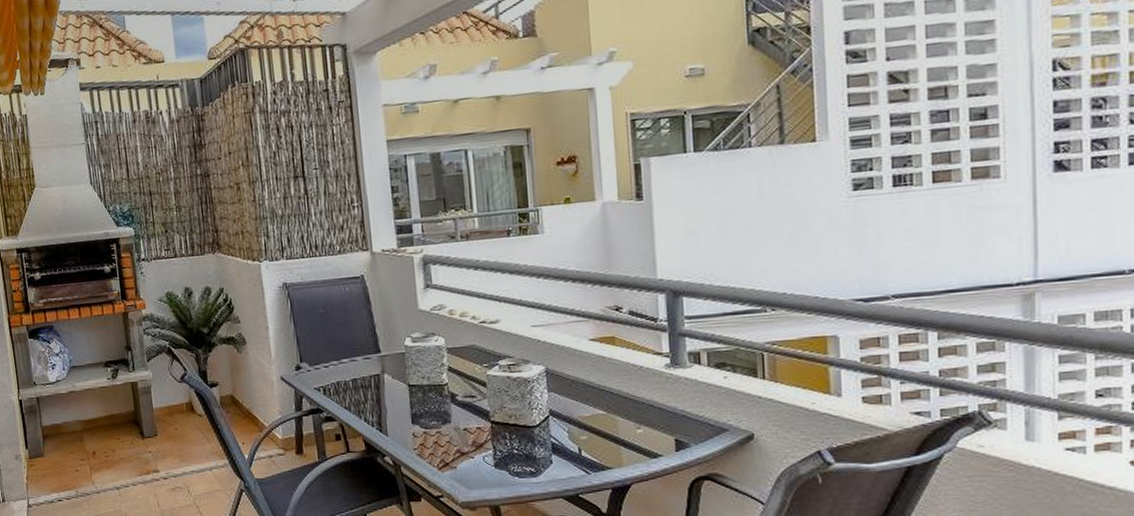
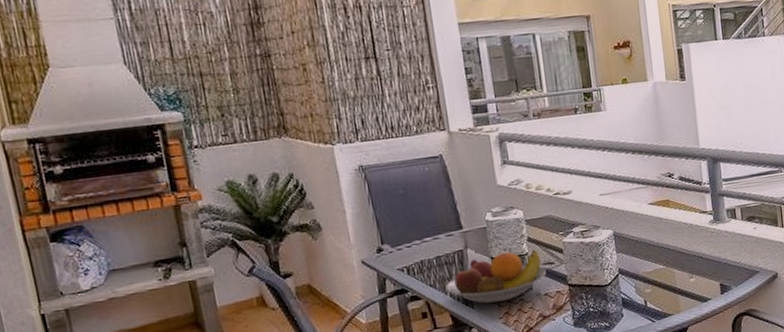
fruit bowl: none [360,381,467,433] -> present [445,250,546,304]

